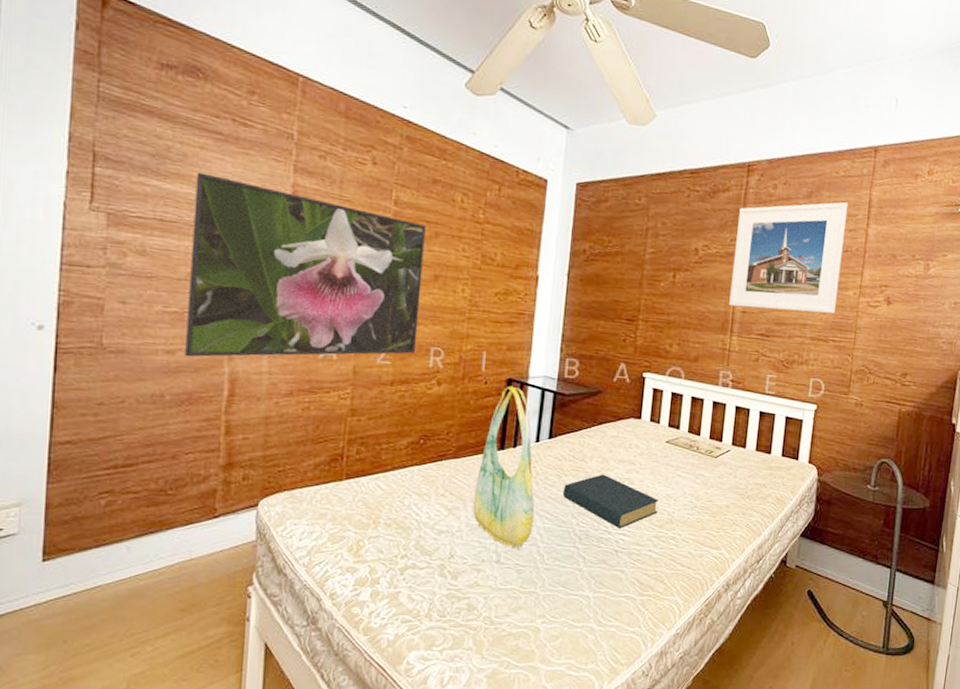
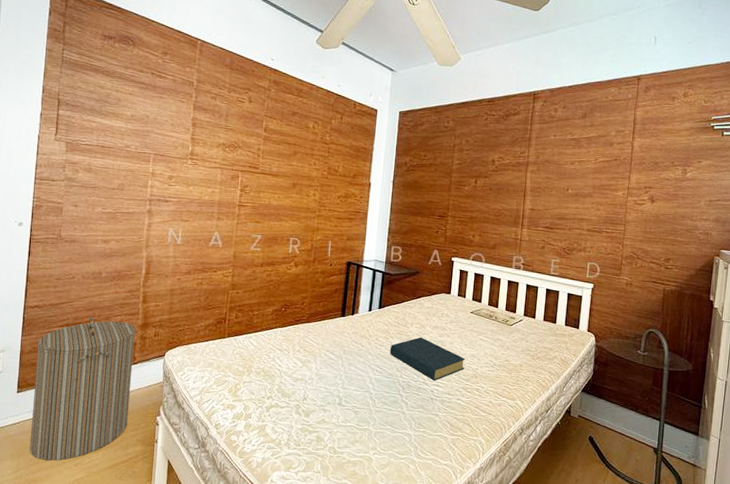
laundry hamper: none [63,454,217,651] -> present [29,316,137,461]
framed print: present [185,172,426,357] -> none [116,112,287,245]
tote bag: present [473,386,535,550] -> none [321,267,368,396]
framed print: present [729,201,849,314] -> none [520,120,617,210]

